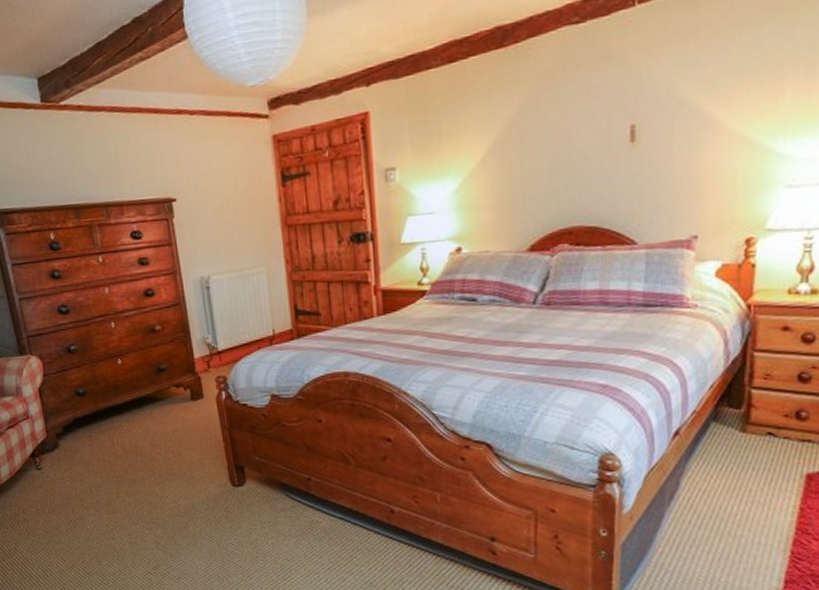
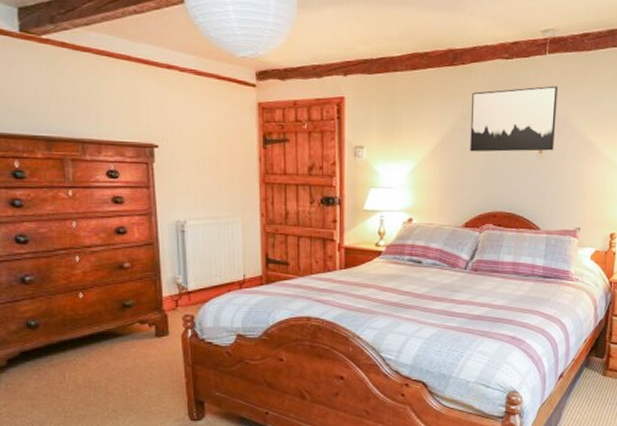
wall art: none [530,46,655,155] -> present [470,85,557,152]

